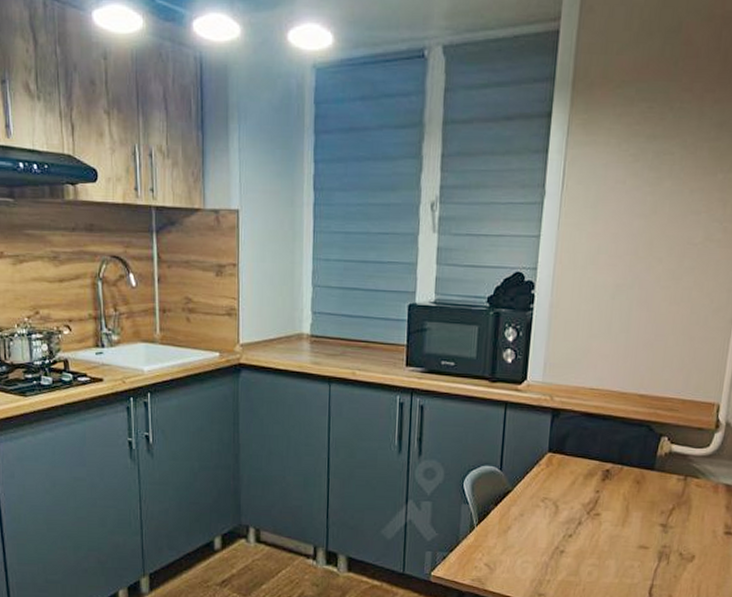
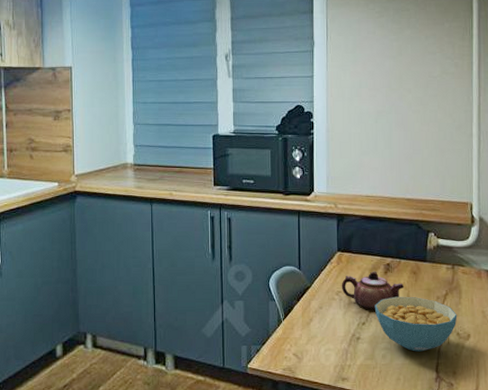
teapot: none [548,477,624,521] -> present [341,271,404,310]
cereal bowl: none [585,507,683,571] -> present [374,296,457,352]

